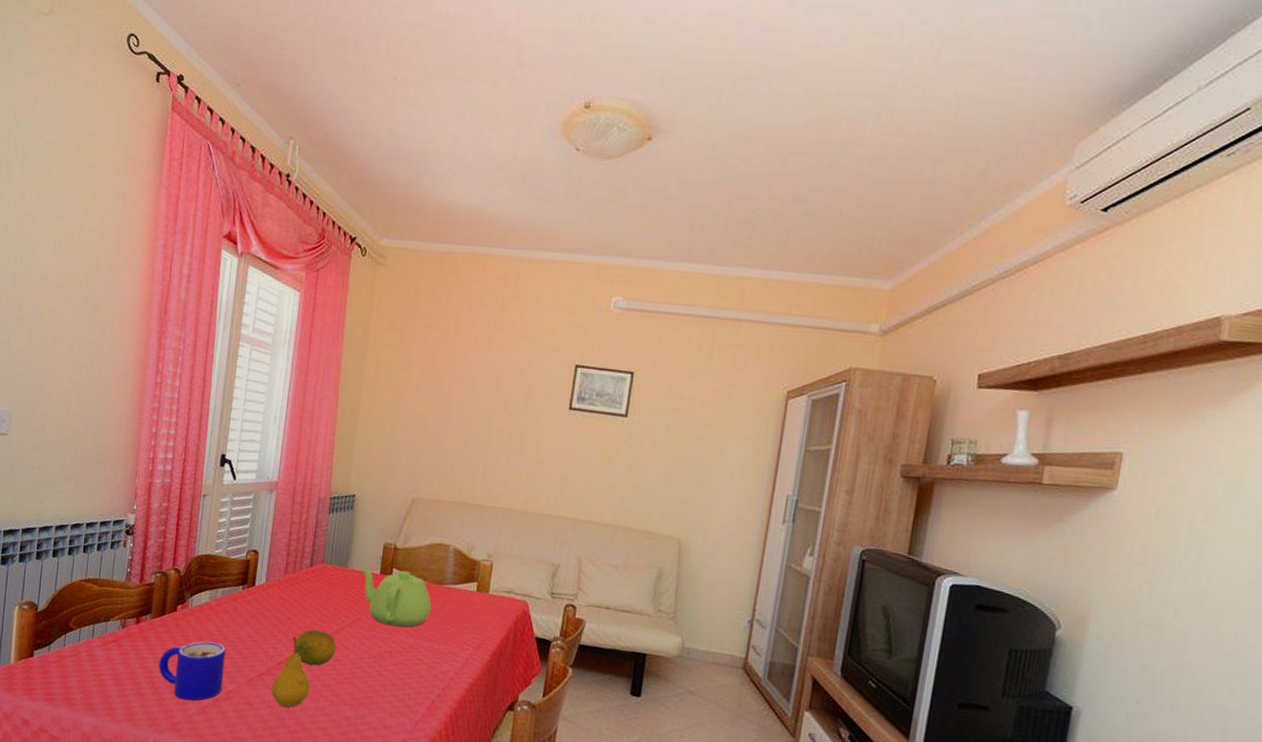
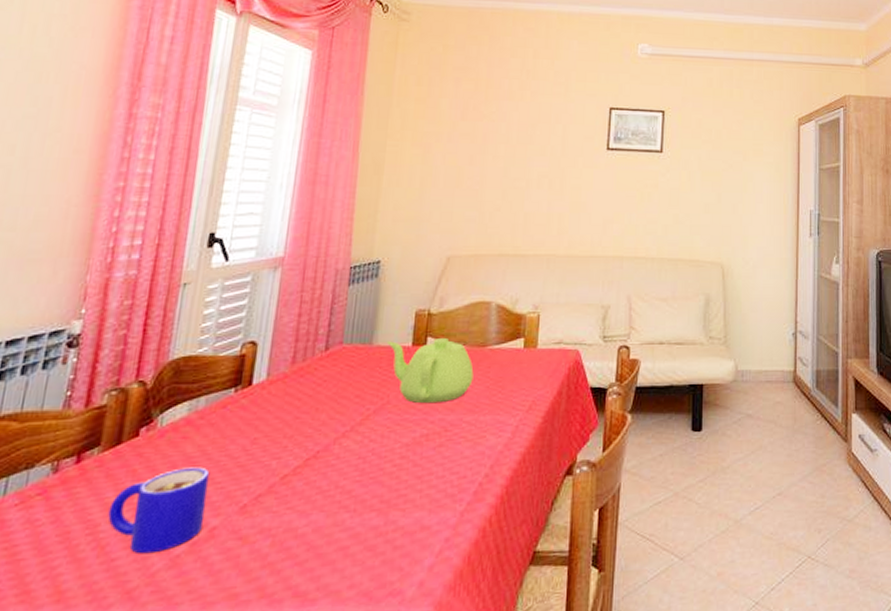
fruit: present [271,636,311,707] -> none [273,439,327,532]
fruit: present [295,629,337,666] -> none [305,425,360,471]

